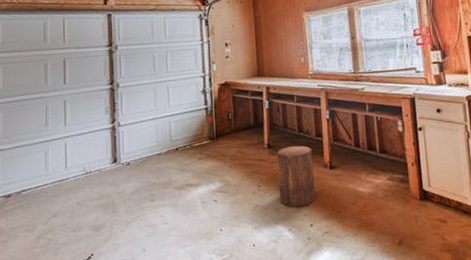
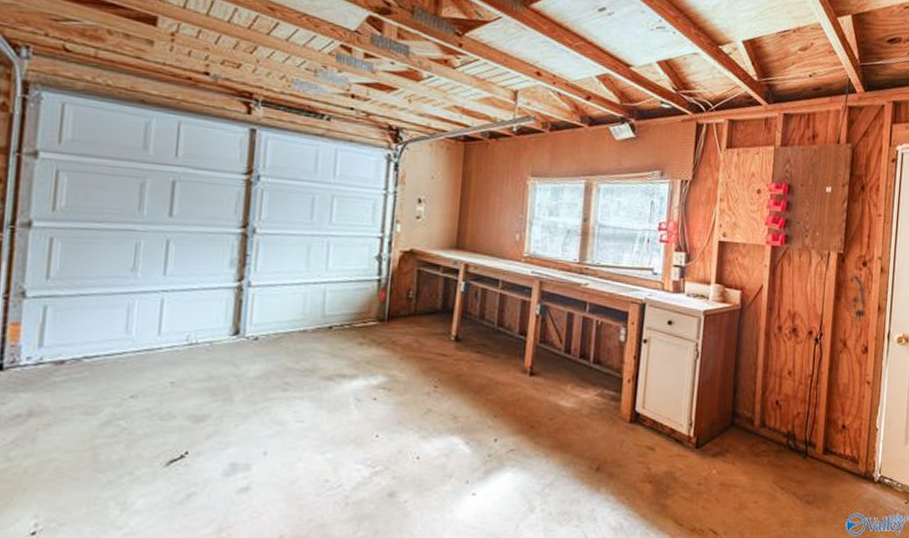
stool: present [276,146,315,207] -> none [459,342,511,417]

